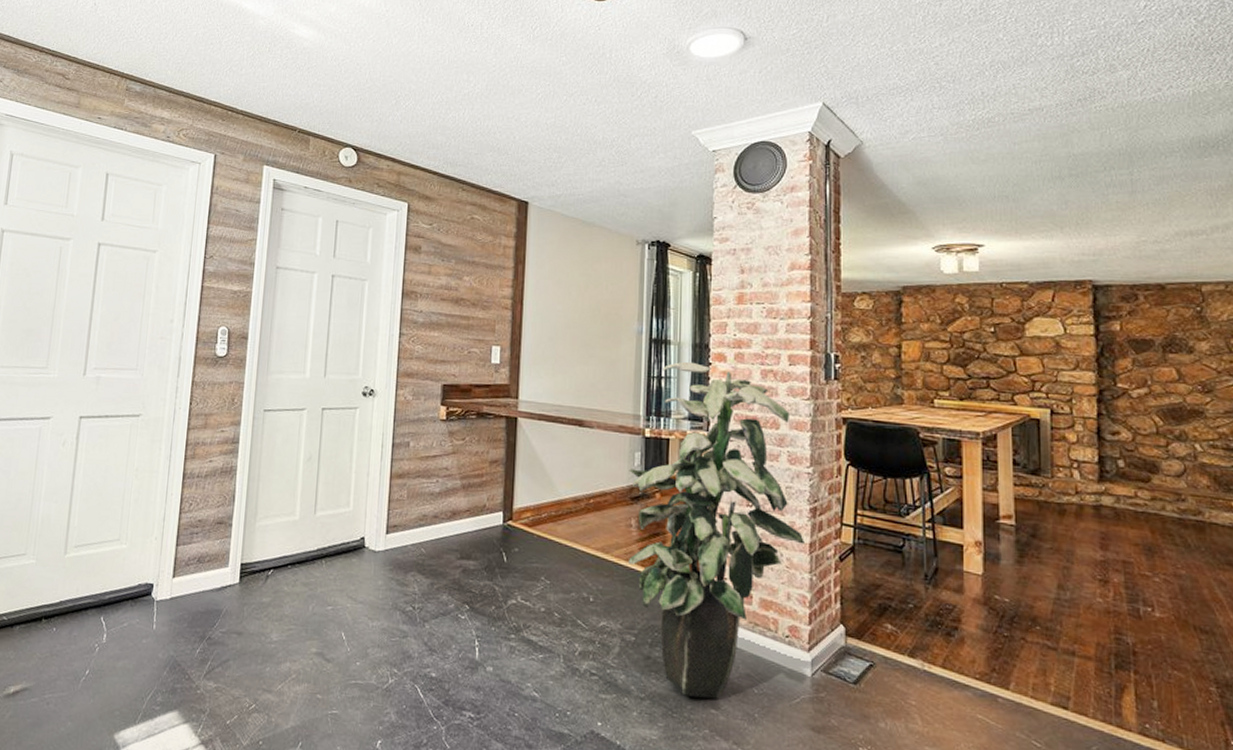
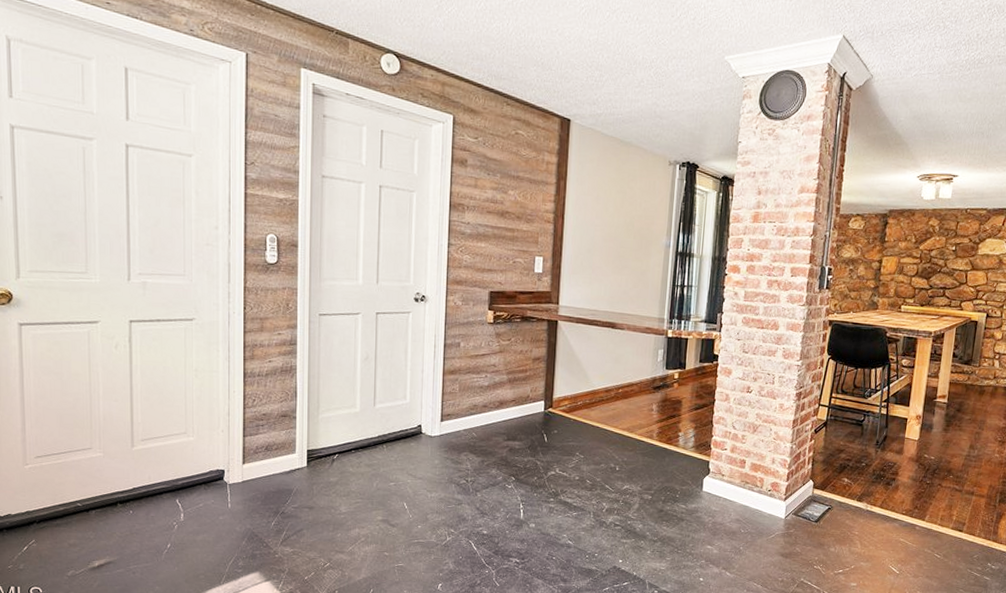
indoor plant: present [629,361,804,700] -> none [649,272,790,538]

